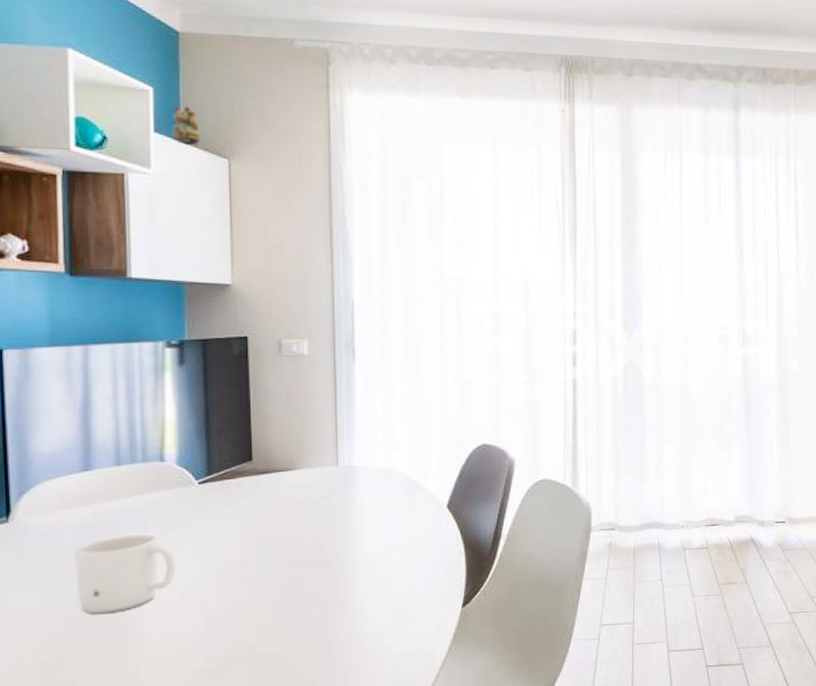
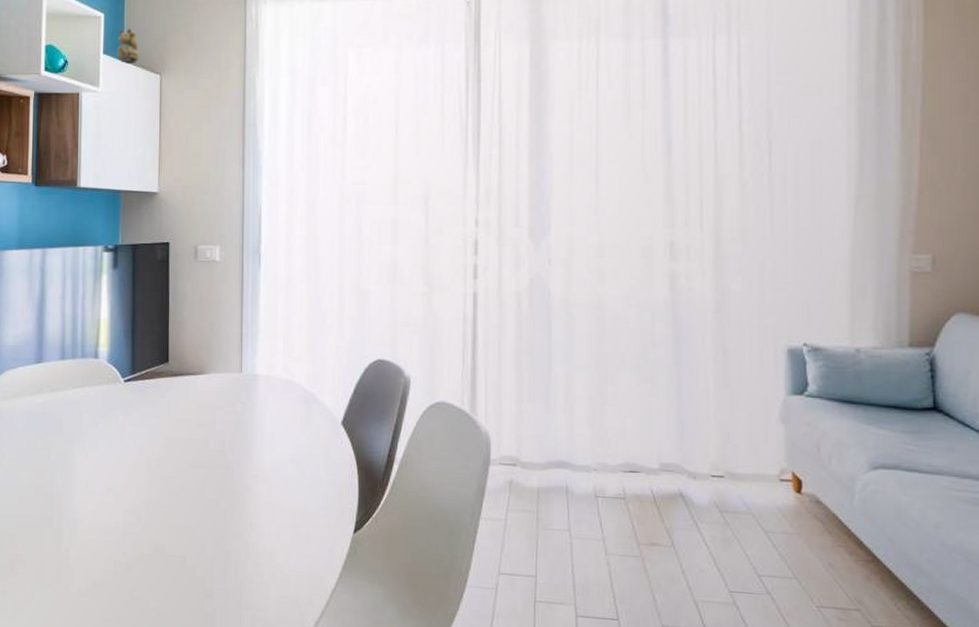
mug: present [74,534,176,614] -> none [26,425,103,497]

